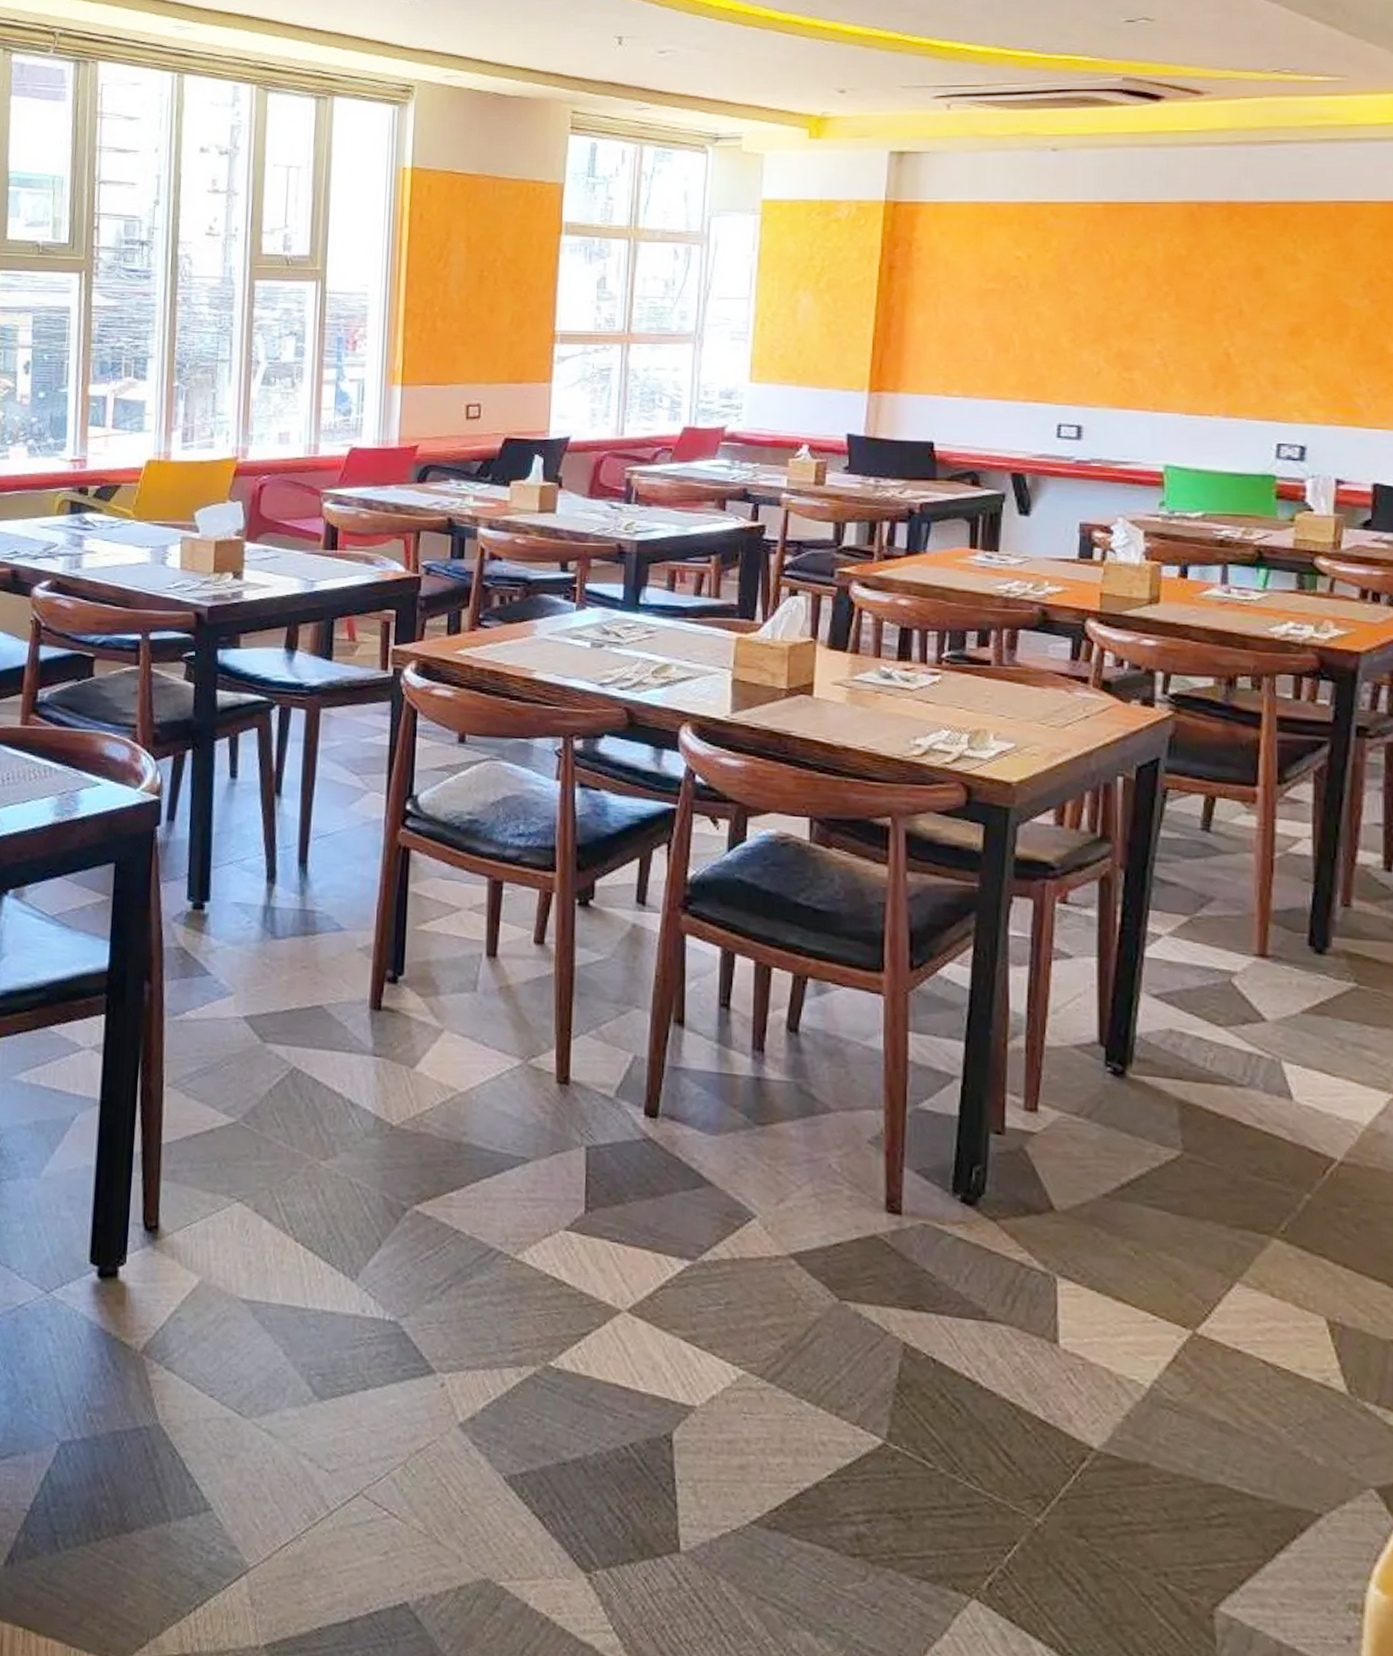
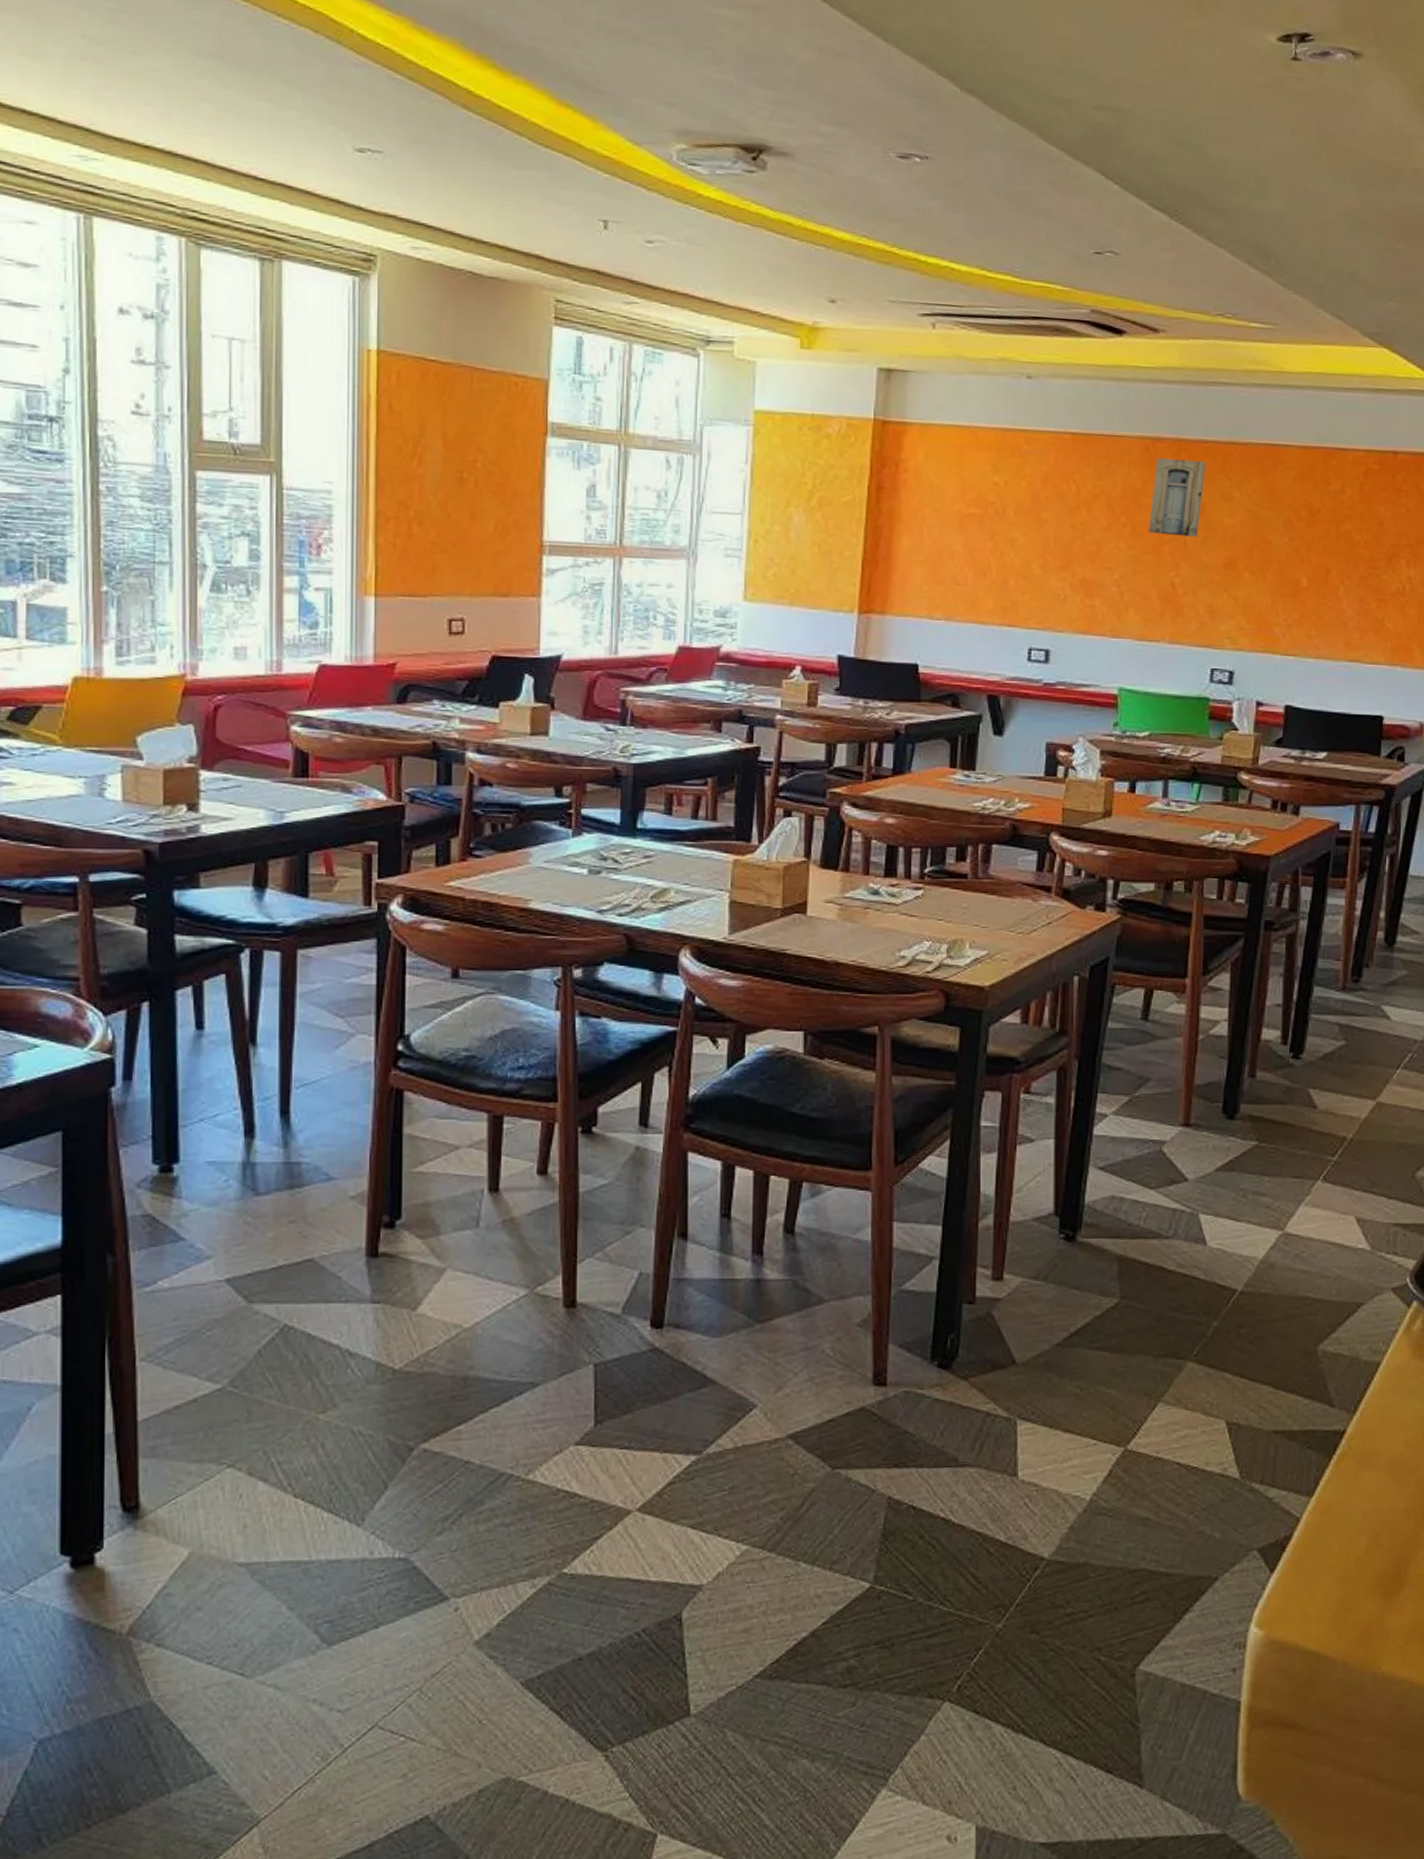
wall art: none [1195,222,1264,303] -> present [1148,457,1207,537]

